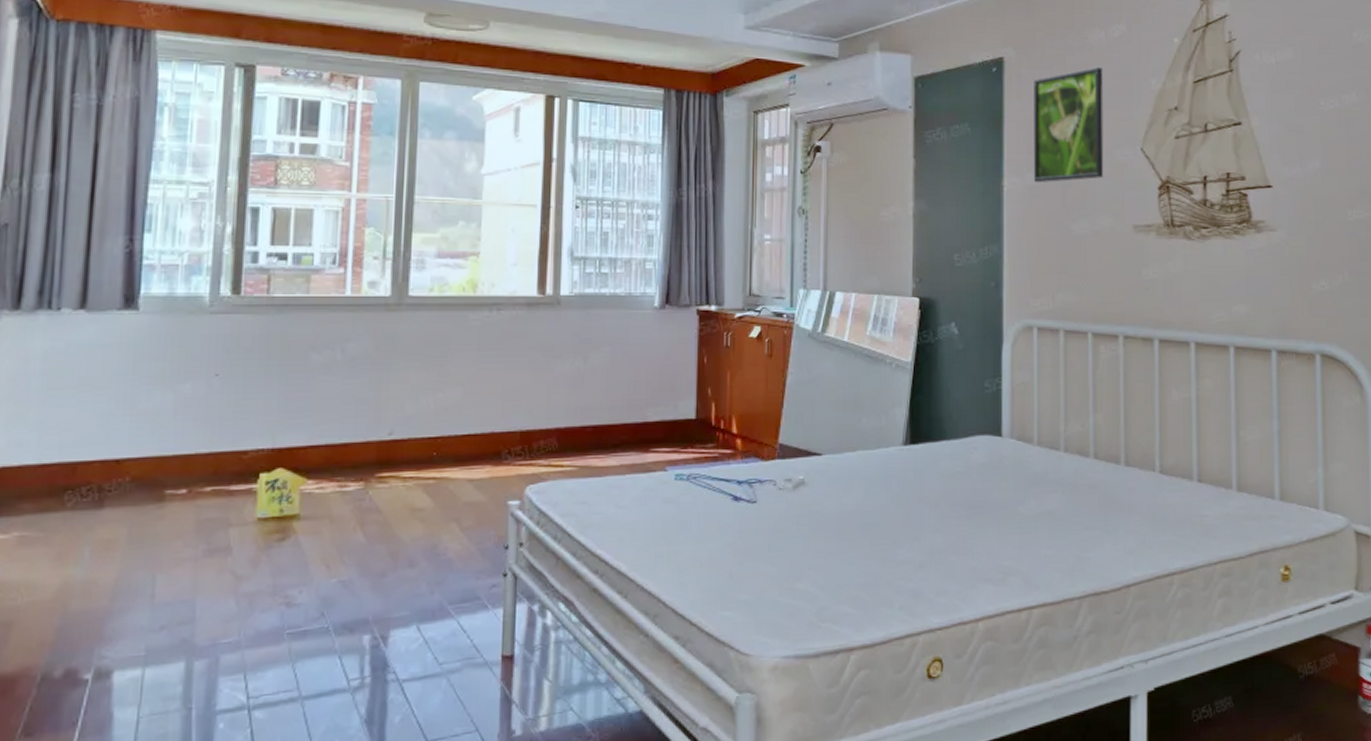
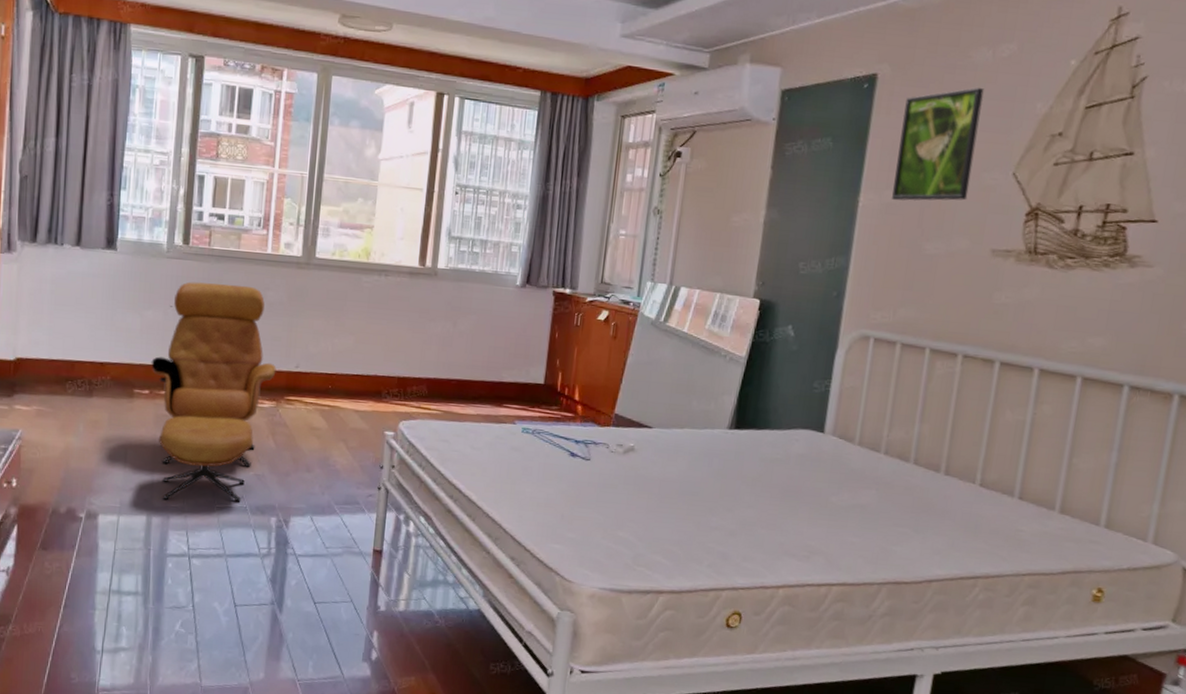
armchair: none [189,338,363,635] -> present [151,281,277,502]

